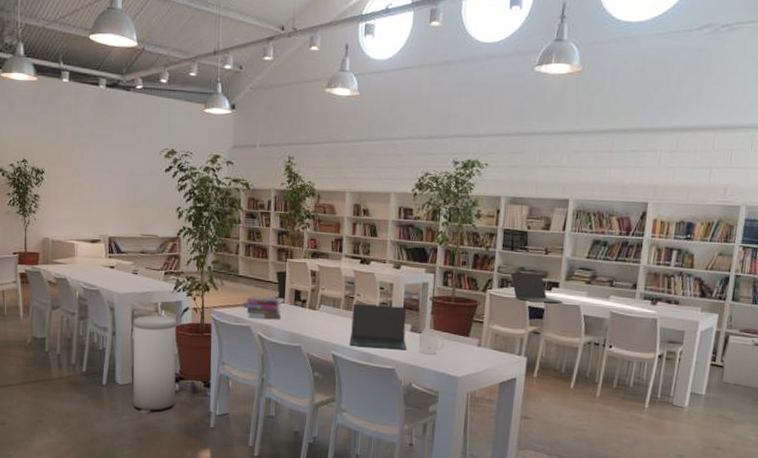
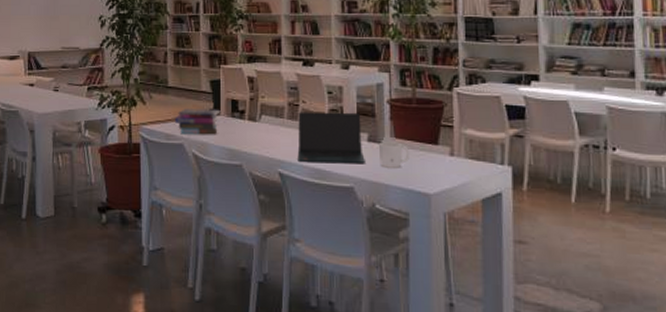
pedal bin: present [133,315,177,414] -> none [55,136,103,252]
laptop: present [510,272,563,304] -> none [479,66,547,101]

